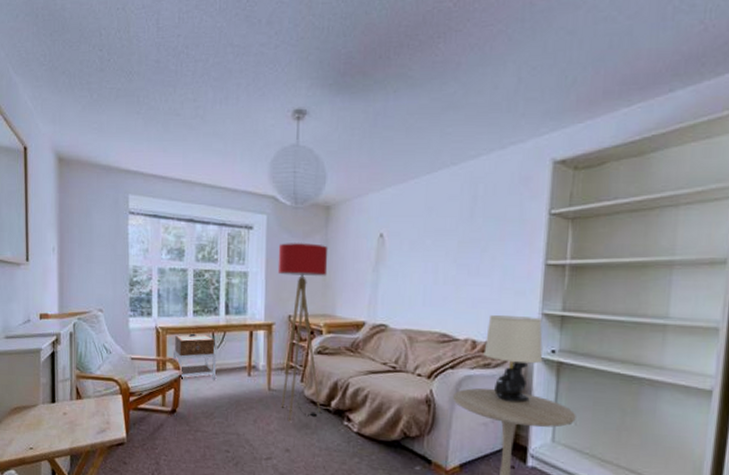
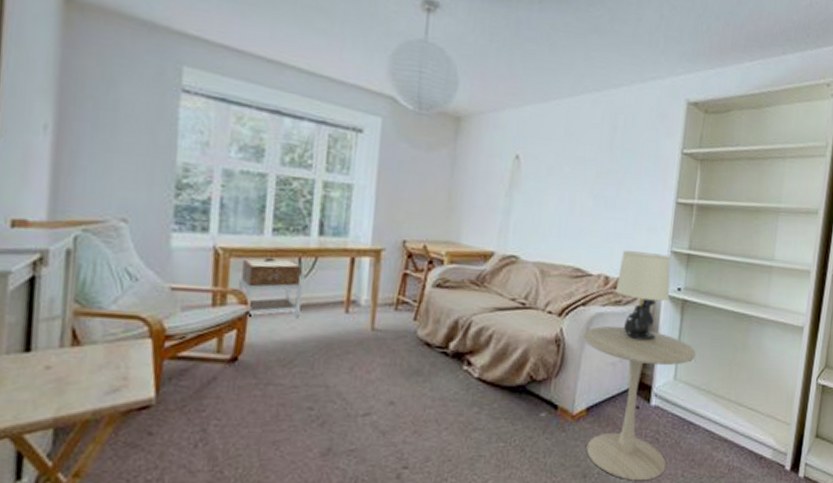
floor lamp: present [277,243,328,423] -> none [386,153,456,369]

